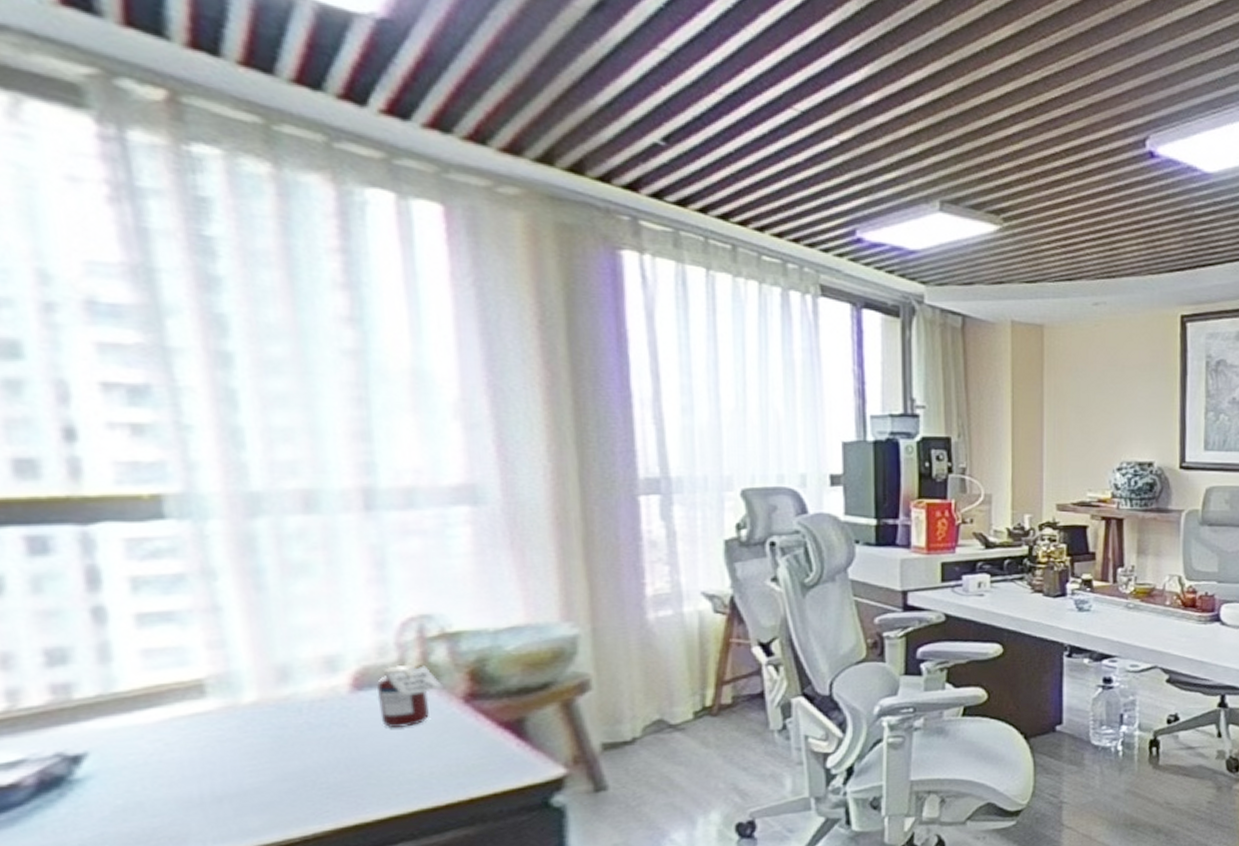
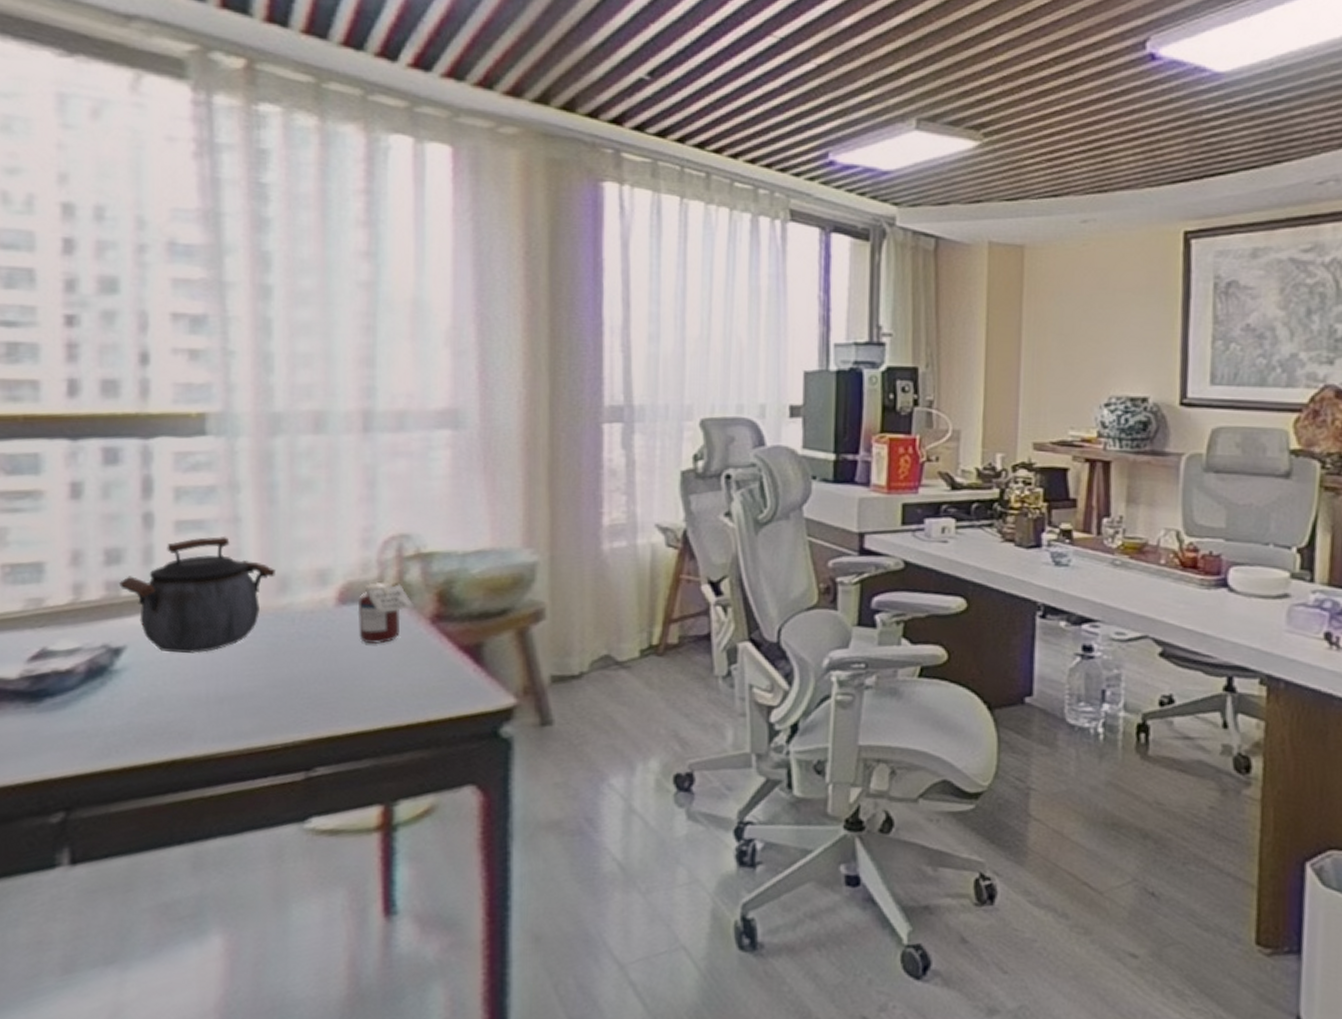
kettle: none [67,627,272,756] -> present [118,535,275,654]

